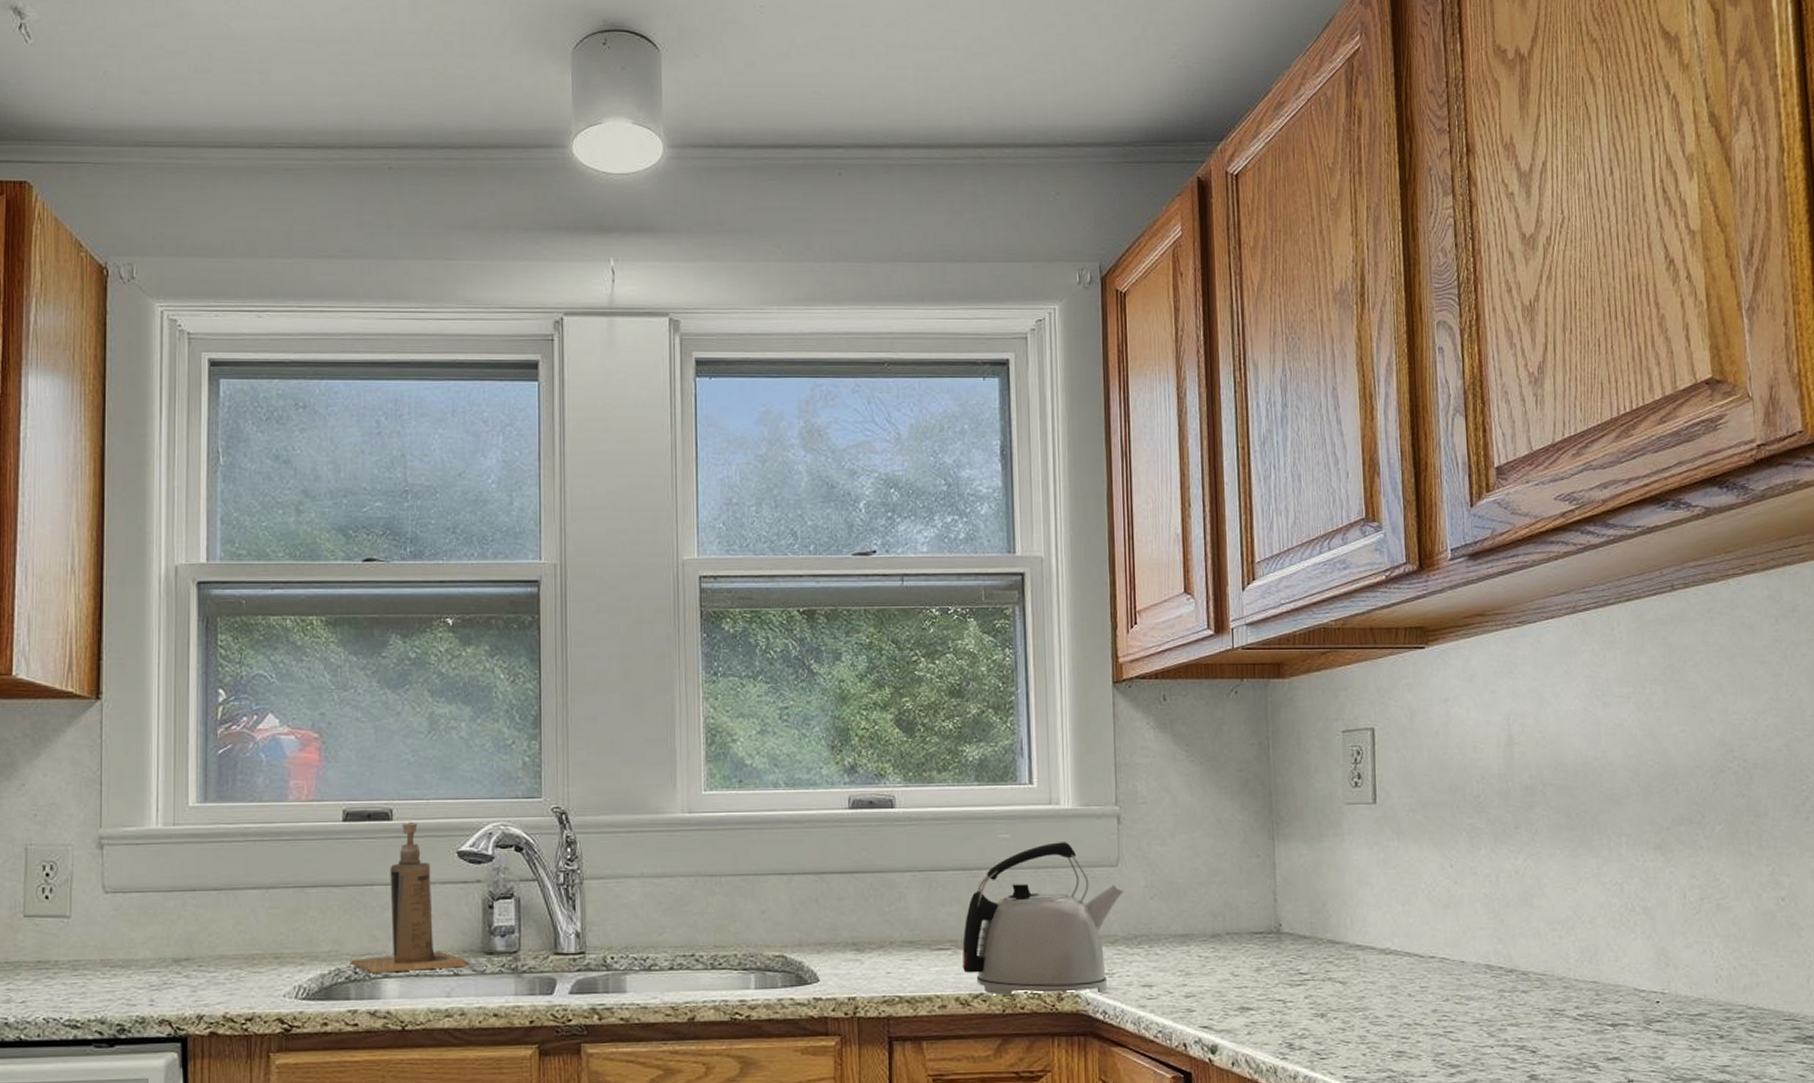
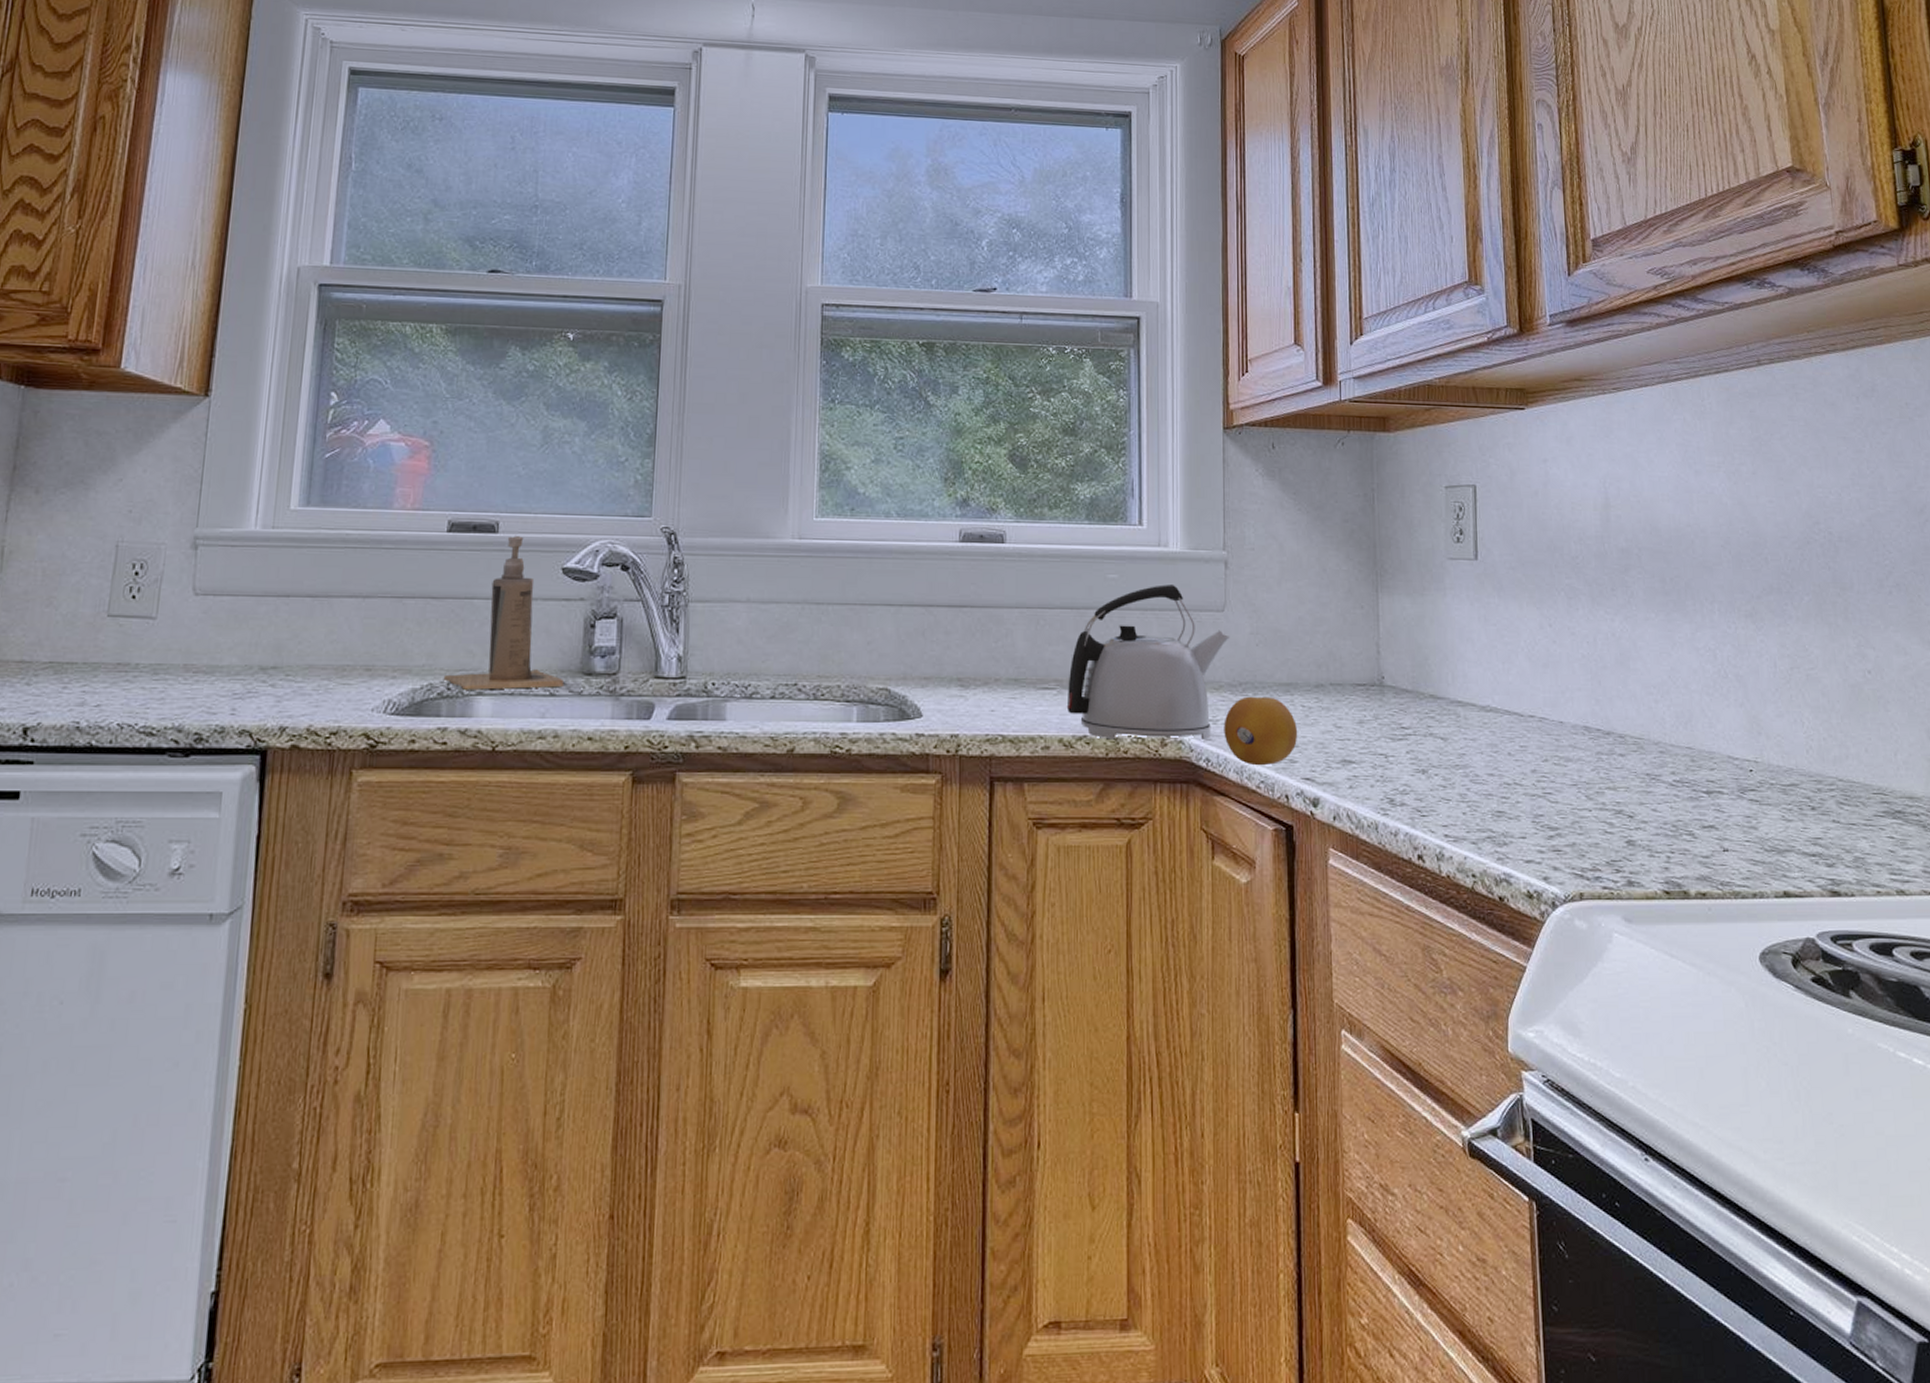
fruit: none [1120,948,1195,1017] -> present [1224,696,1298,766]

